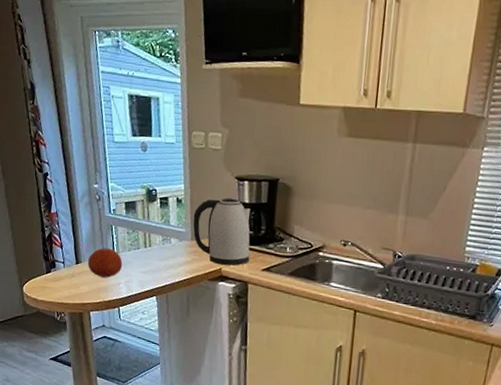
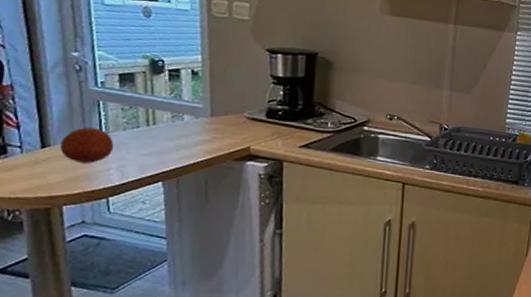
kettle: present [193,197,251,266] -> none [213,71,286,143]

